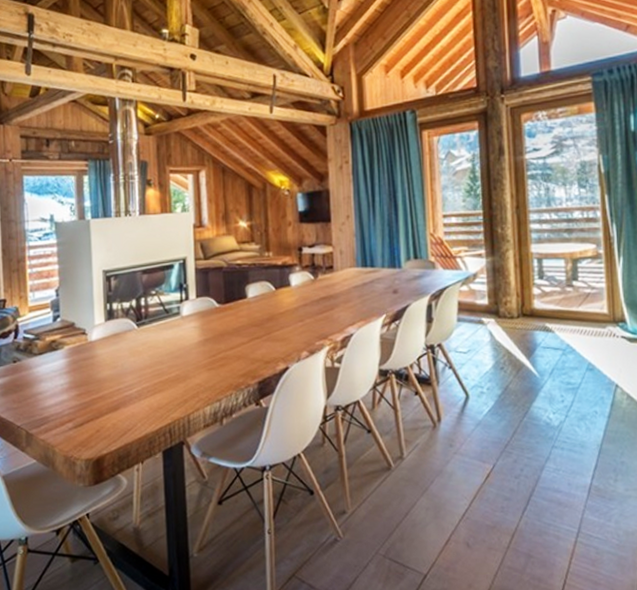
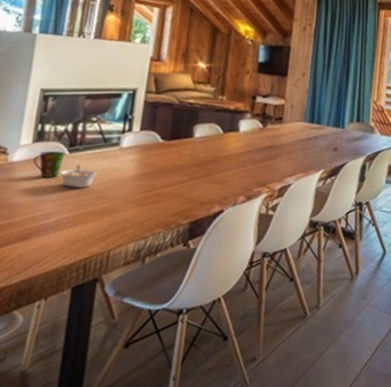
cup: none [108,327,134,352] -> present [33,151,65,178]
legume: none [132,337,166,360] -> present [58,165,98,189]

